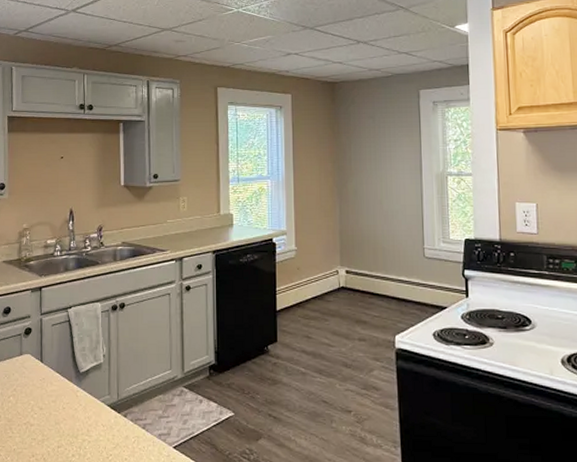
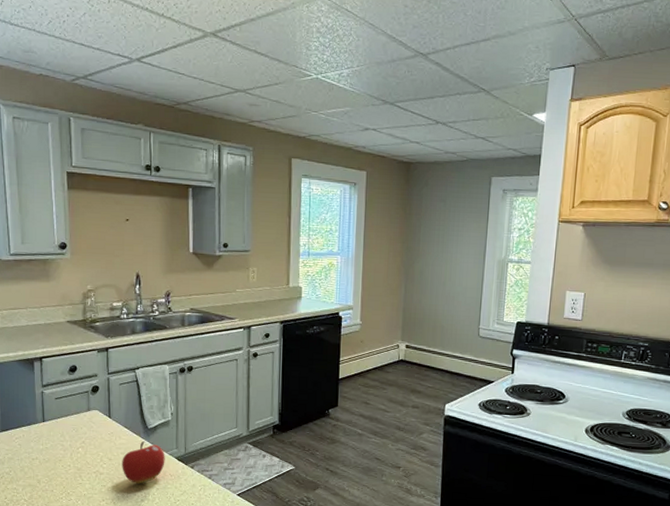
fruit: none [53,387,97,436] -> present [122,441,165,484]

